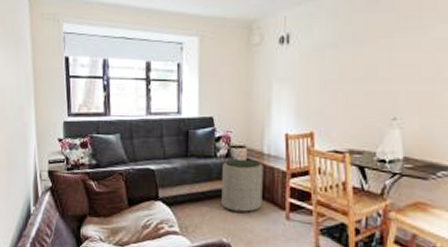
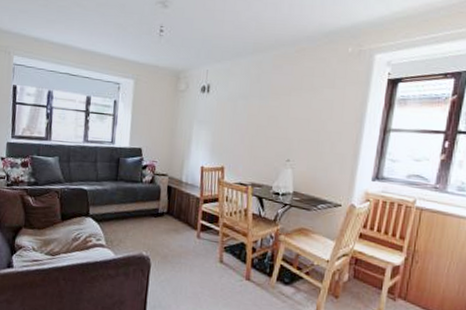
ottoman: present [221,159,263,212] -> none [143,185,181,231]

